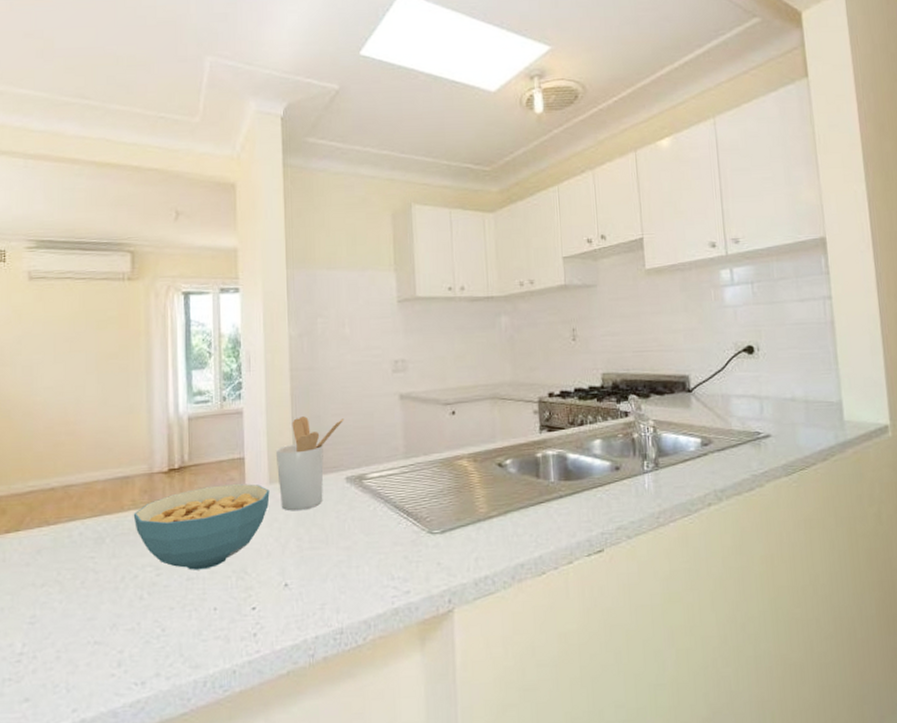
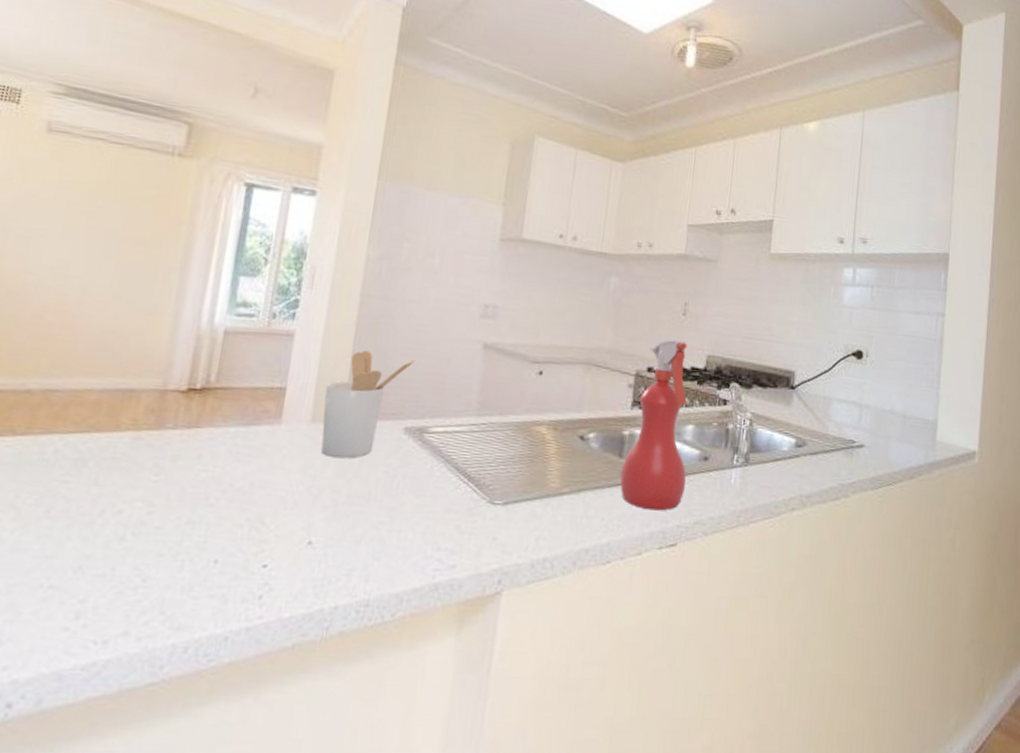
cereal bowl: present [133,484,270,570] -> none [131,415,310,514]
spray bottle: none [540,364,603,522] -> present [620,340,688,511]

